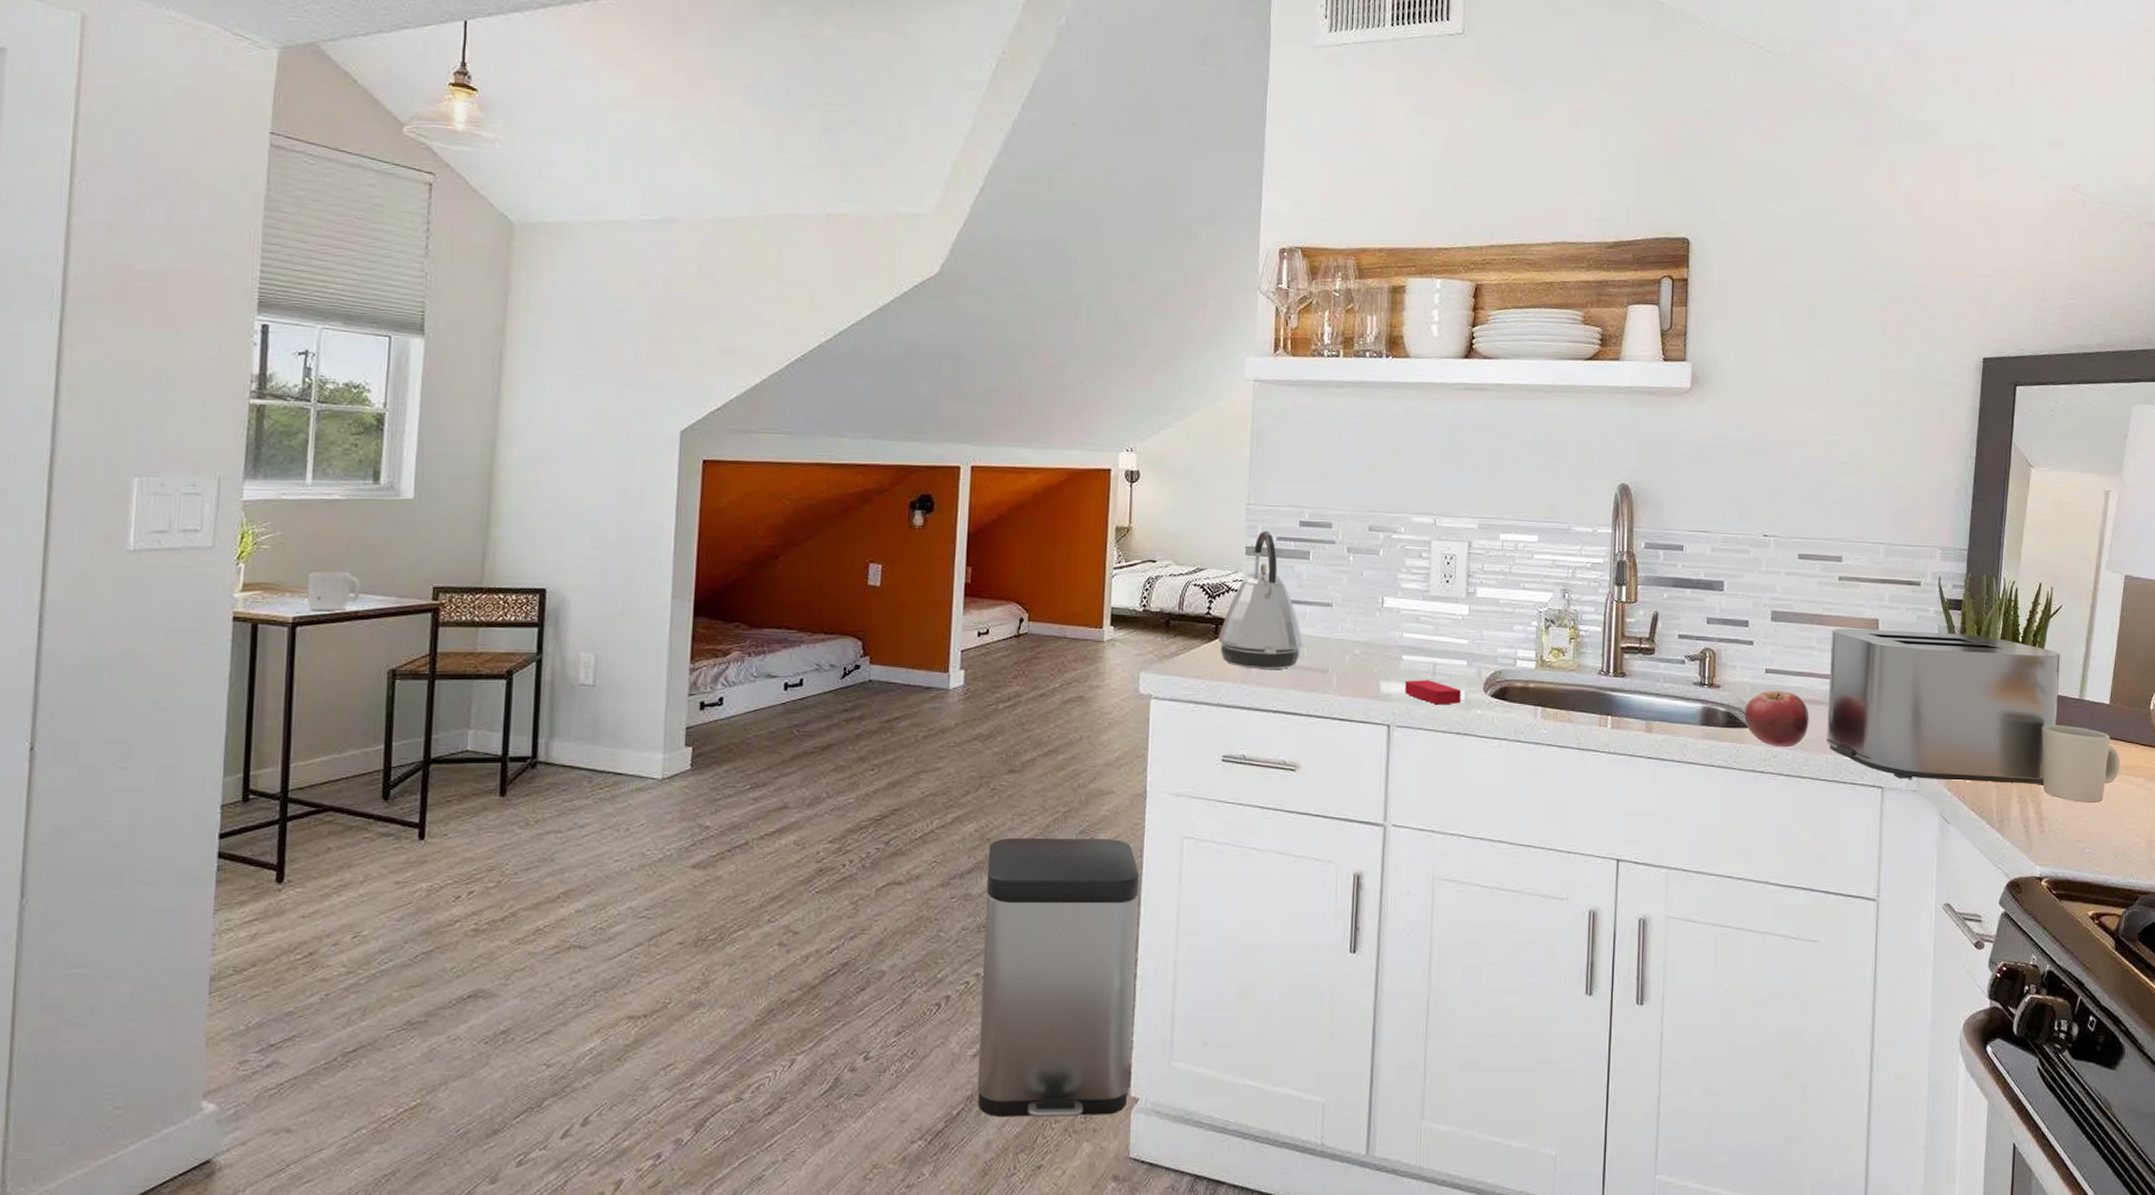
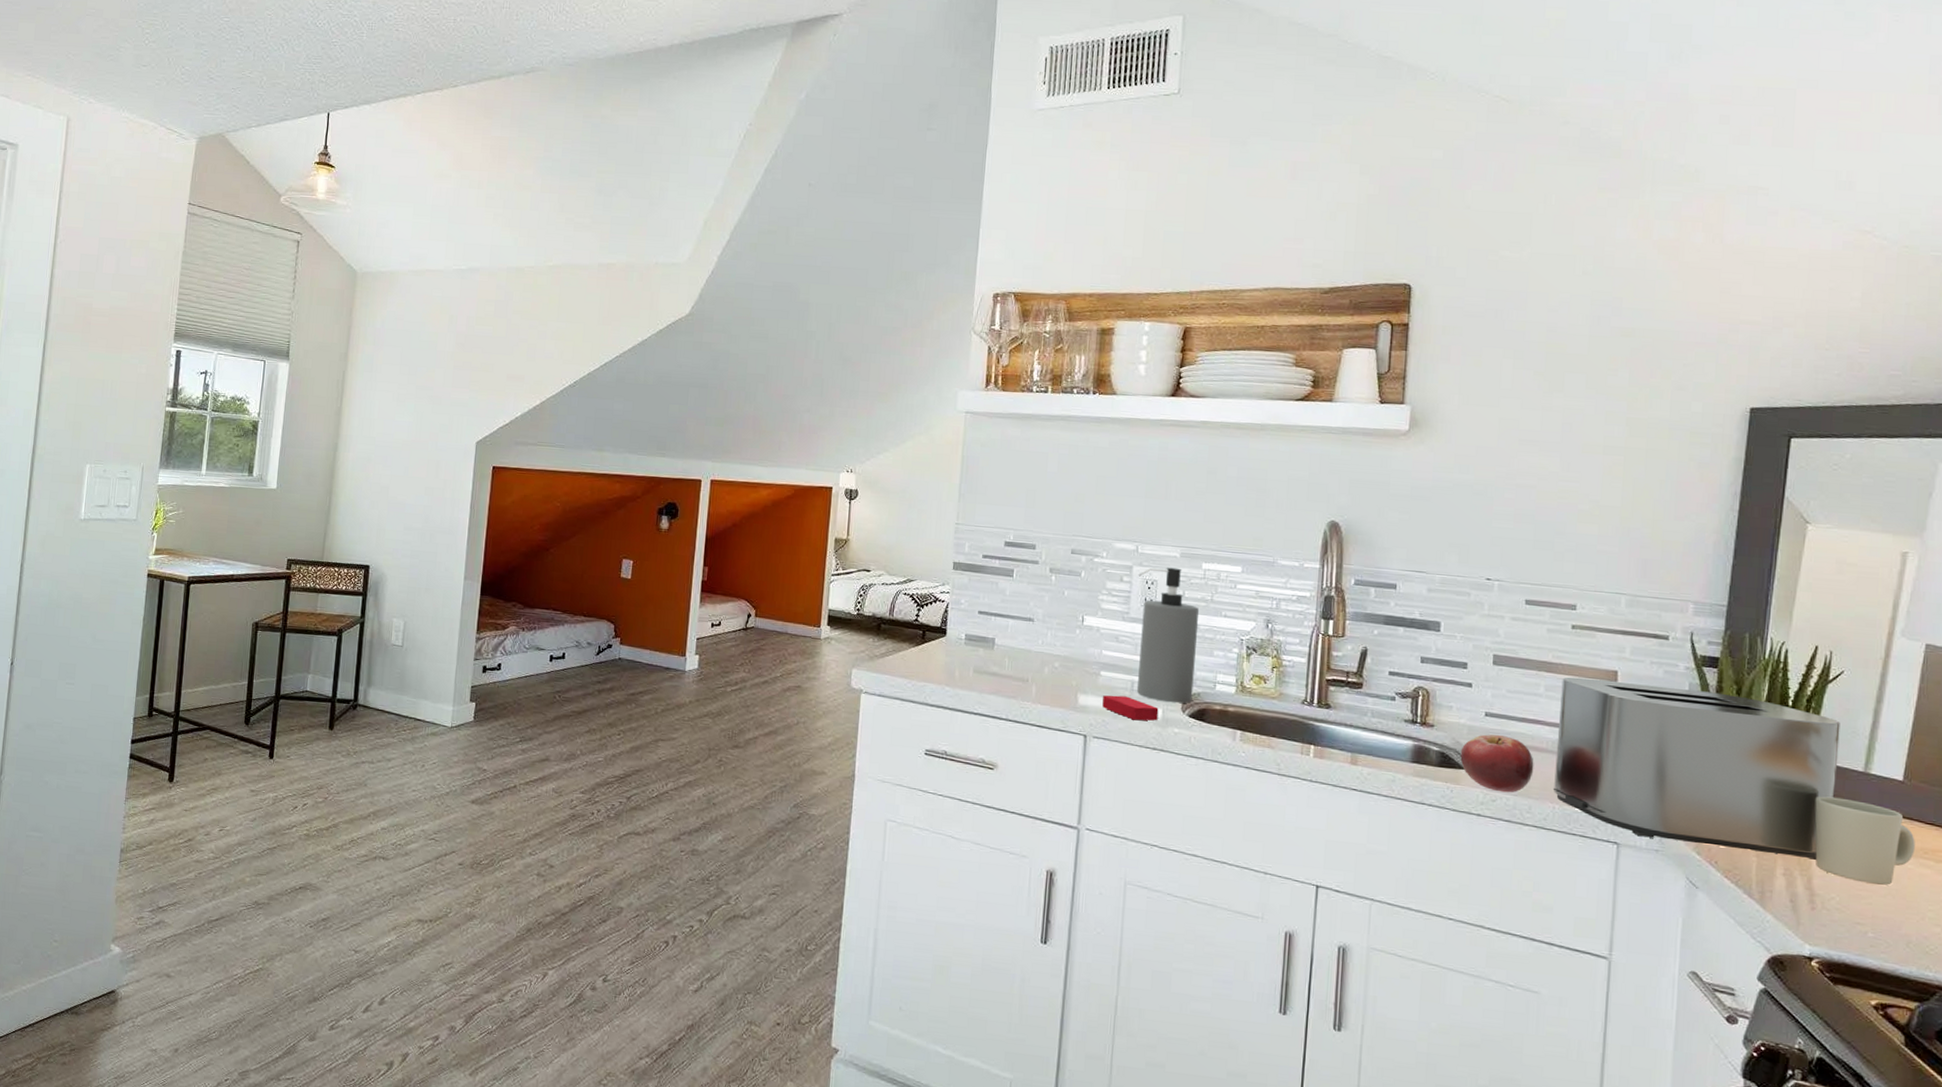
mug: present [307,571,361,611] -> none [198,542,237,574]
pedal bin: present [977,838,1140,1118] -> none [697,804,847,1060]
kettle: present [1217,530,1303,670] -> none [924,548,1005,676]
soap dispenser: none [1437,540,1499,684] -> present [1137,567,1200,704]

